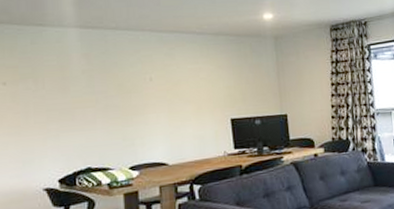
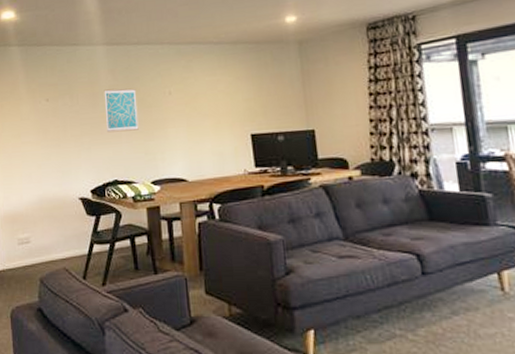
wall art: none [76,73,116,119] -> present [104,88,139,133]

